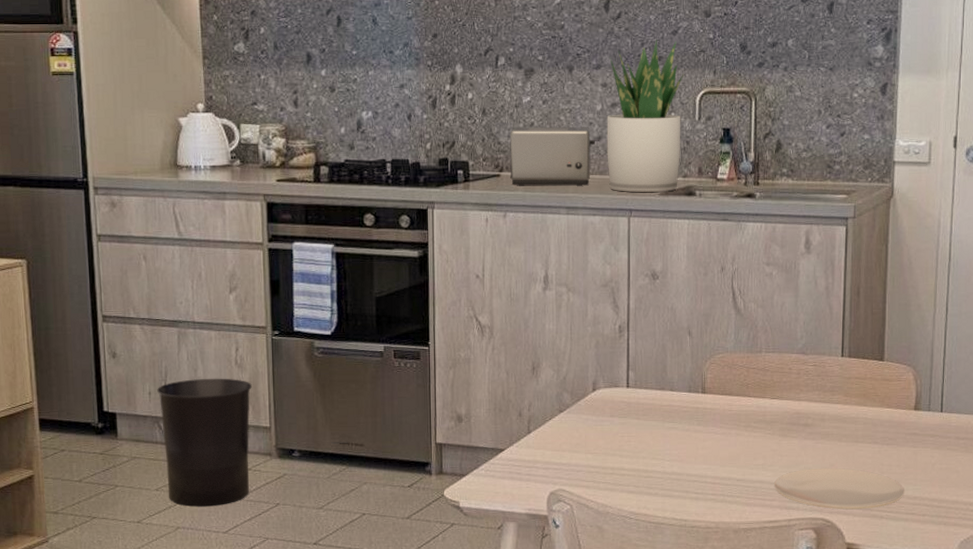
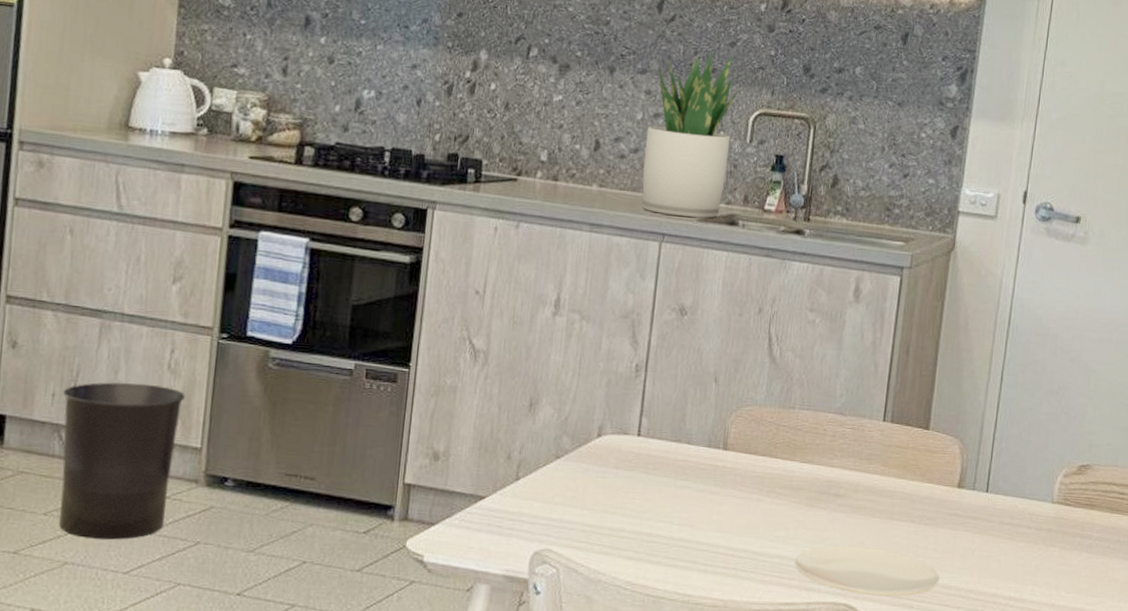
toaster: present [509,126,595,186] -> none [529,127,631,202]

